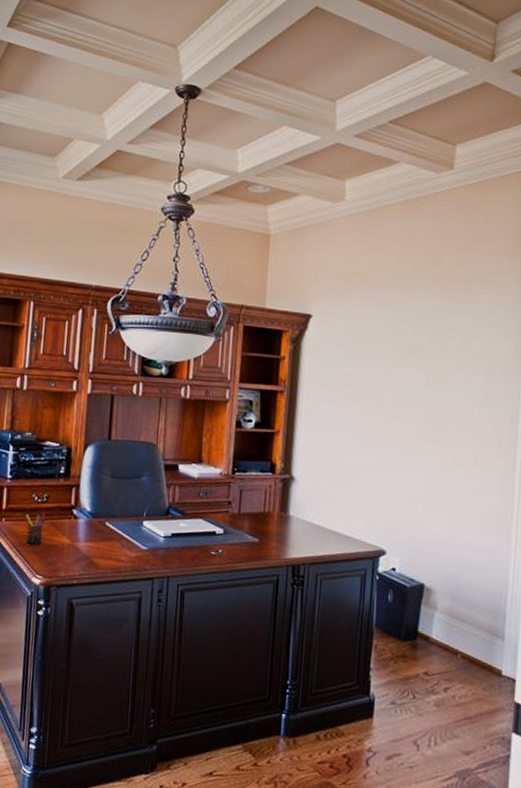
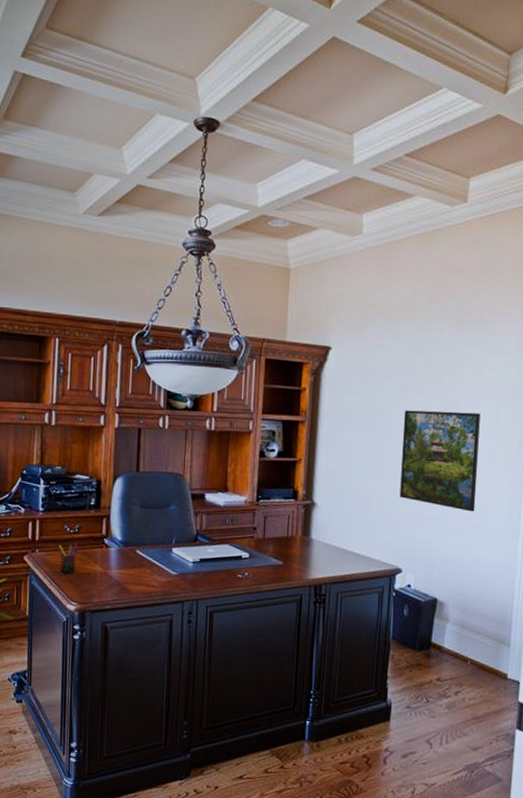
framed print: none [383,381,470,491] -> present [399,410,481,512]

